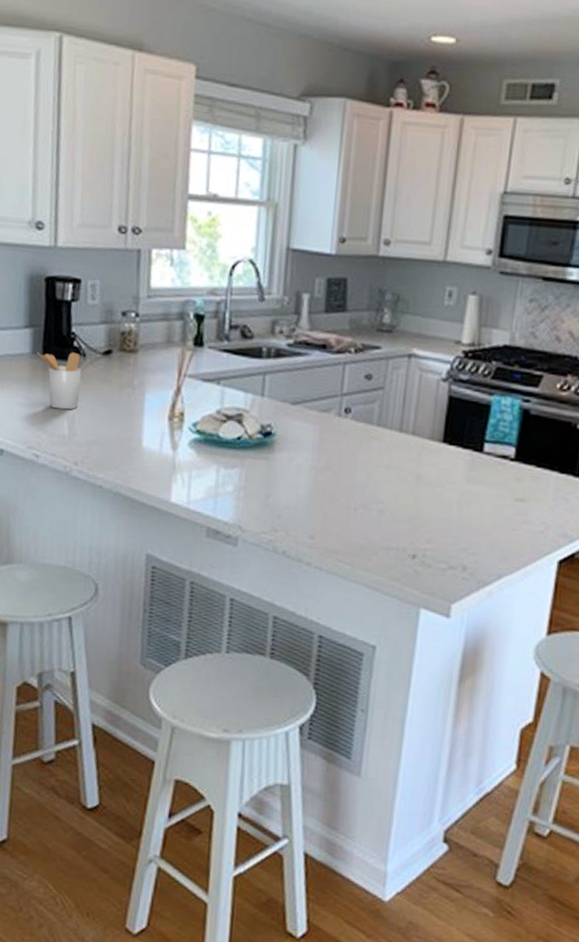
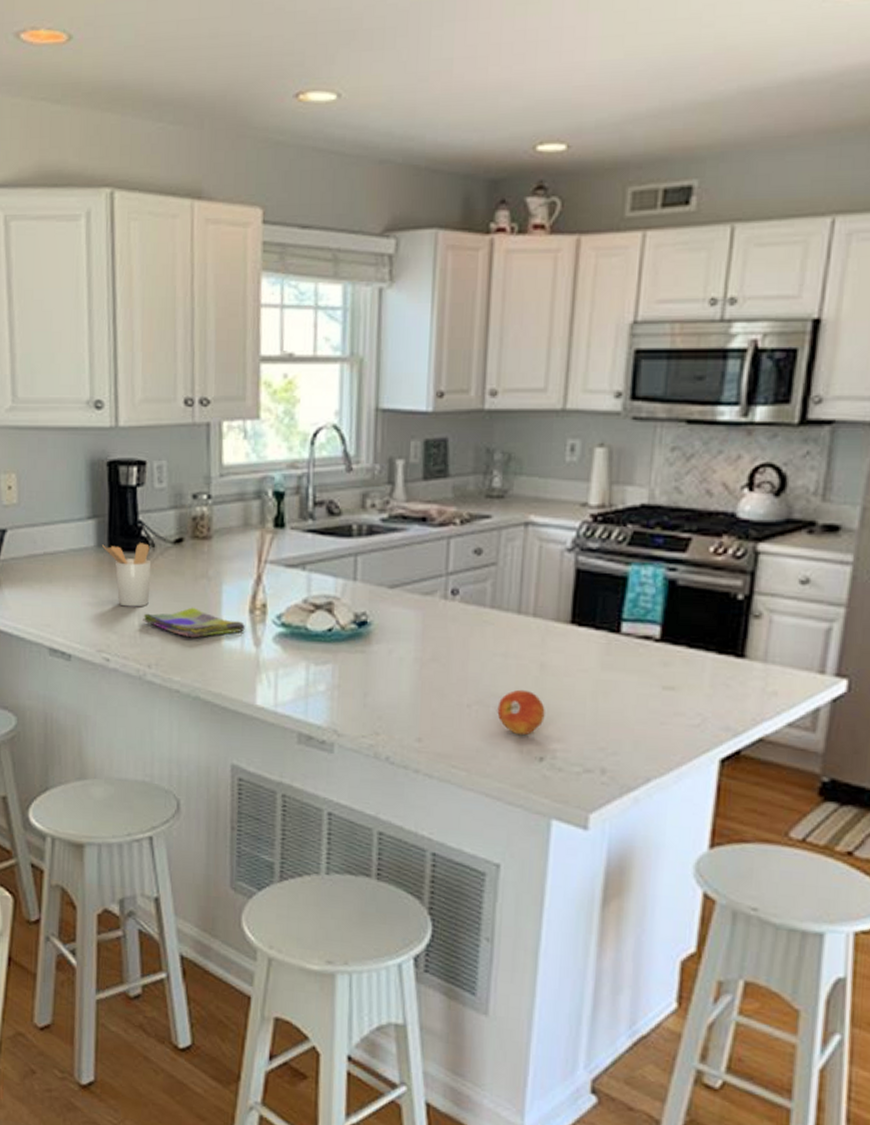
dish towel: none [71,412,164,440] -> present [143,607,245,638]
fruit: none [379,496,419,536] -> present [497,689,545,736]

